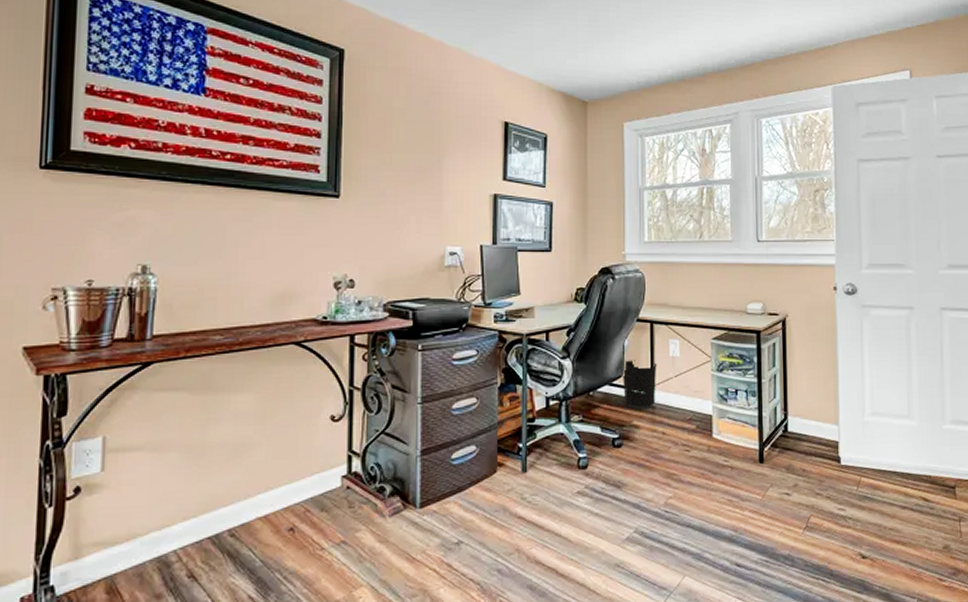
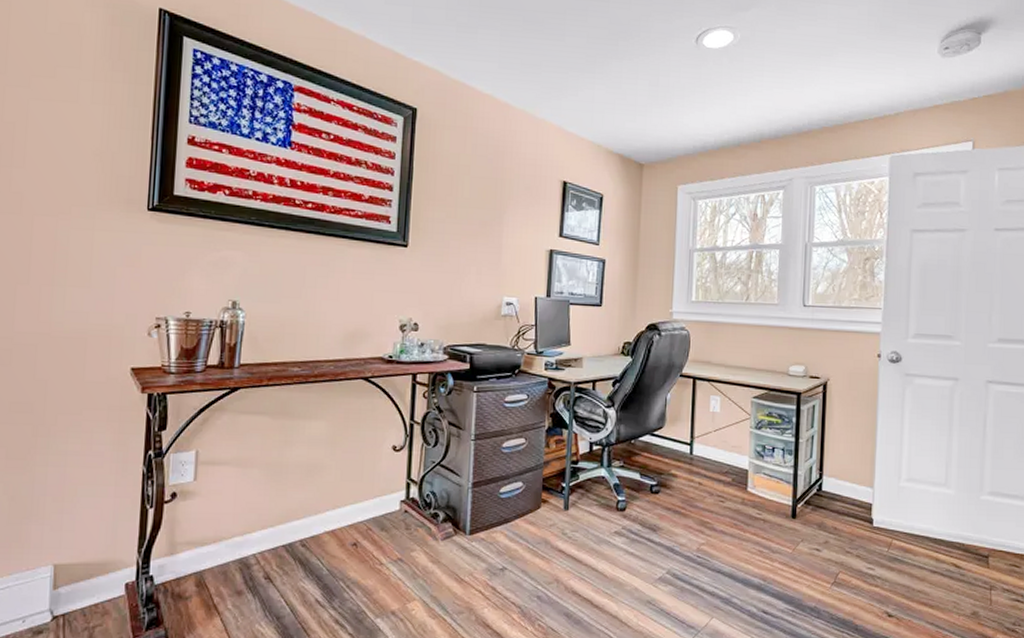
wastebasket: present [622,360,657,410] -> none [663,412,698,461]

